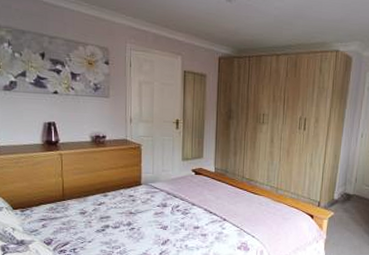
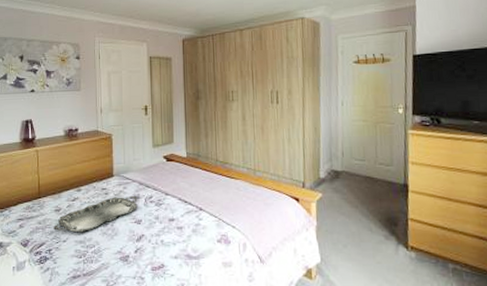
serving tray: none [78,204,165,235] -> present [53,196,138,233]

